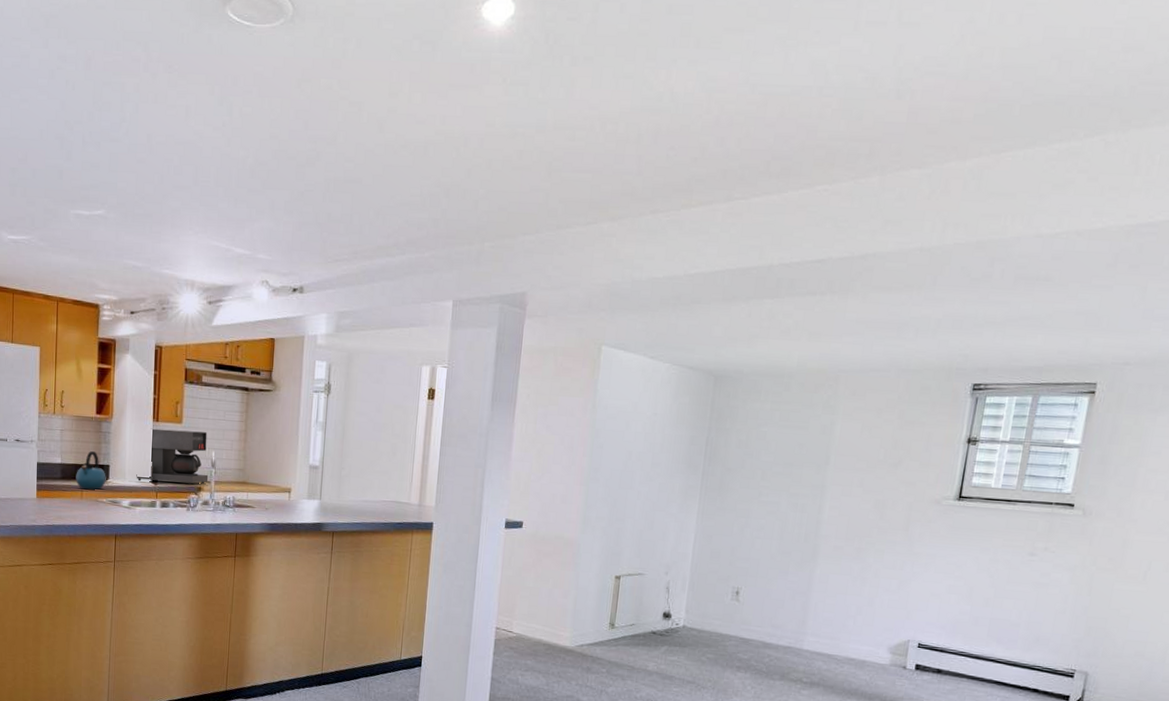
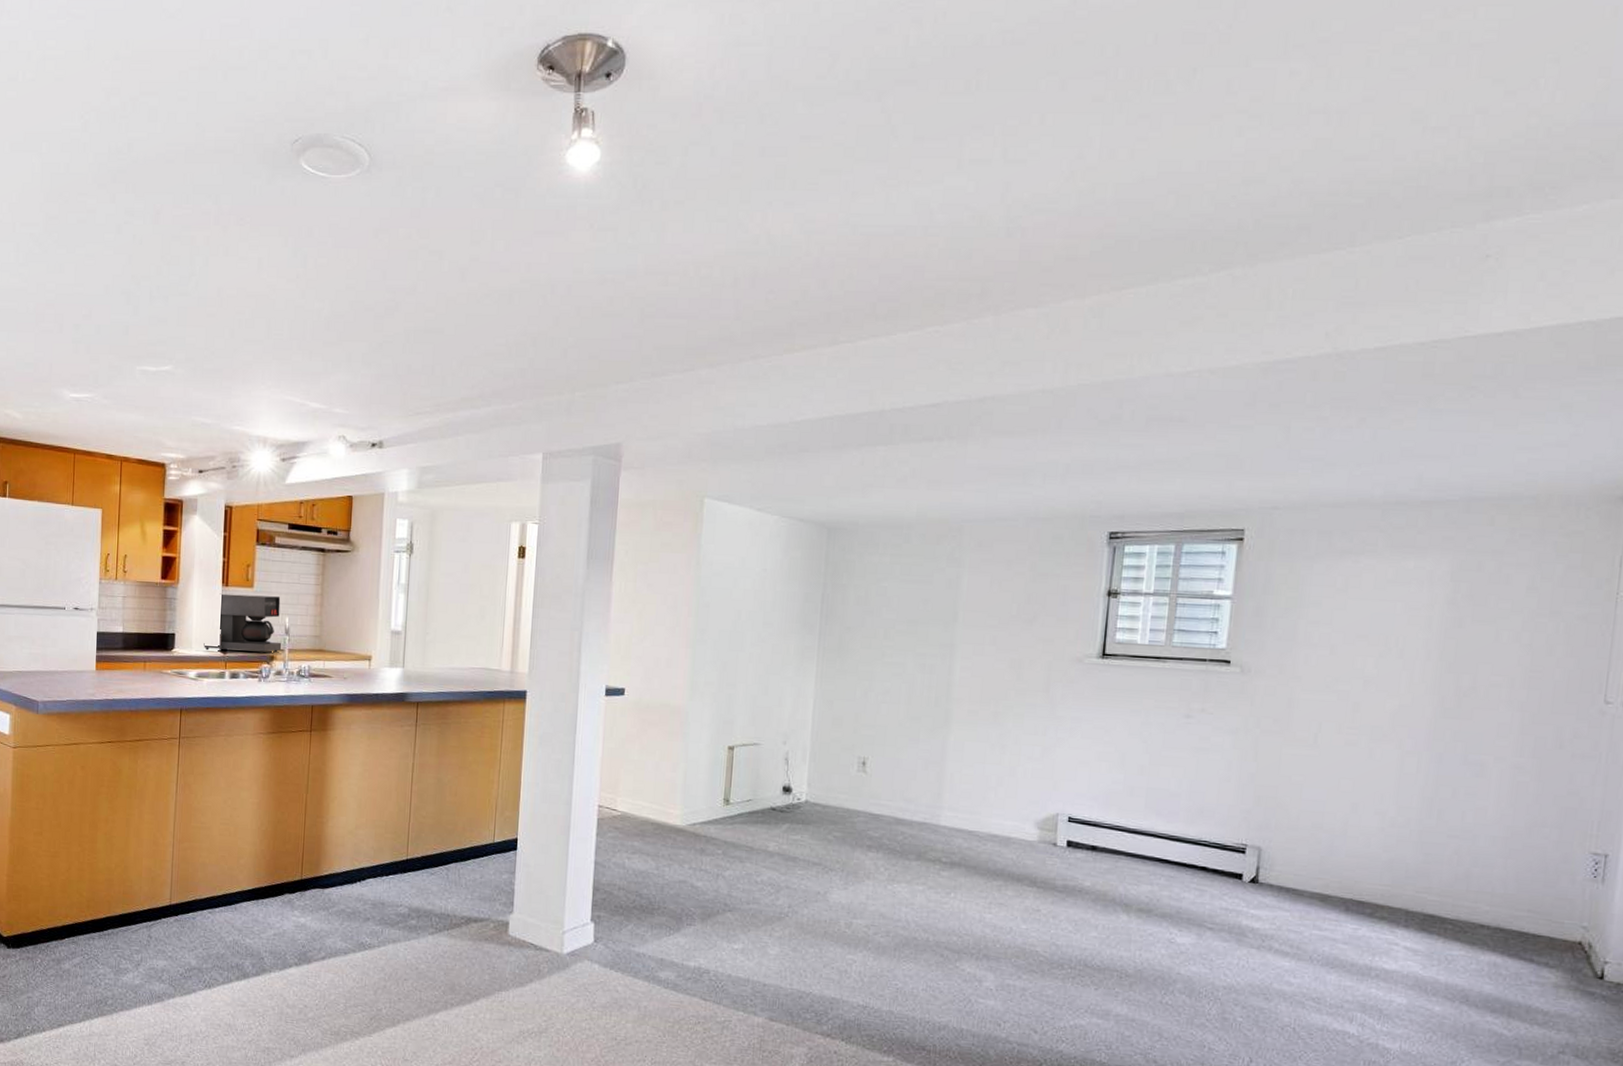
kettle: present [76,451,106,490] -> none [138,619,171,661]

